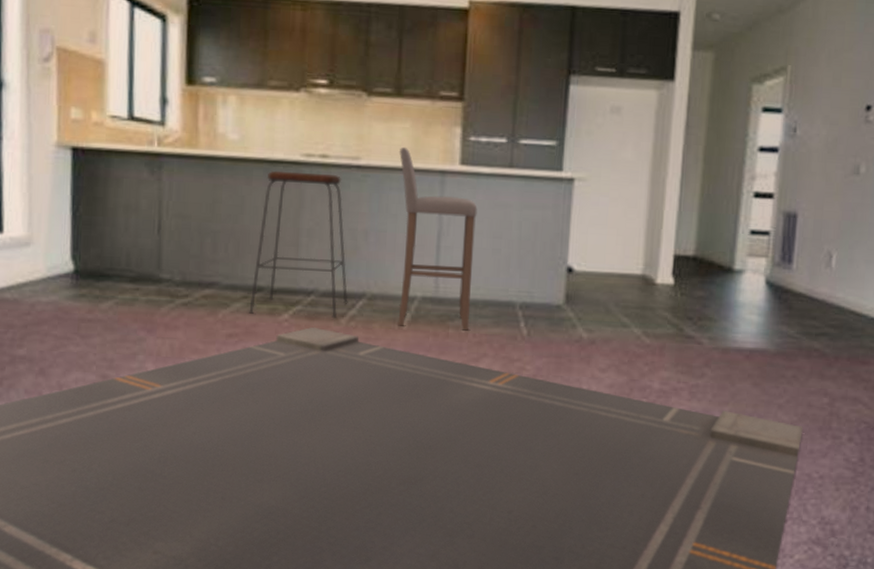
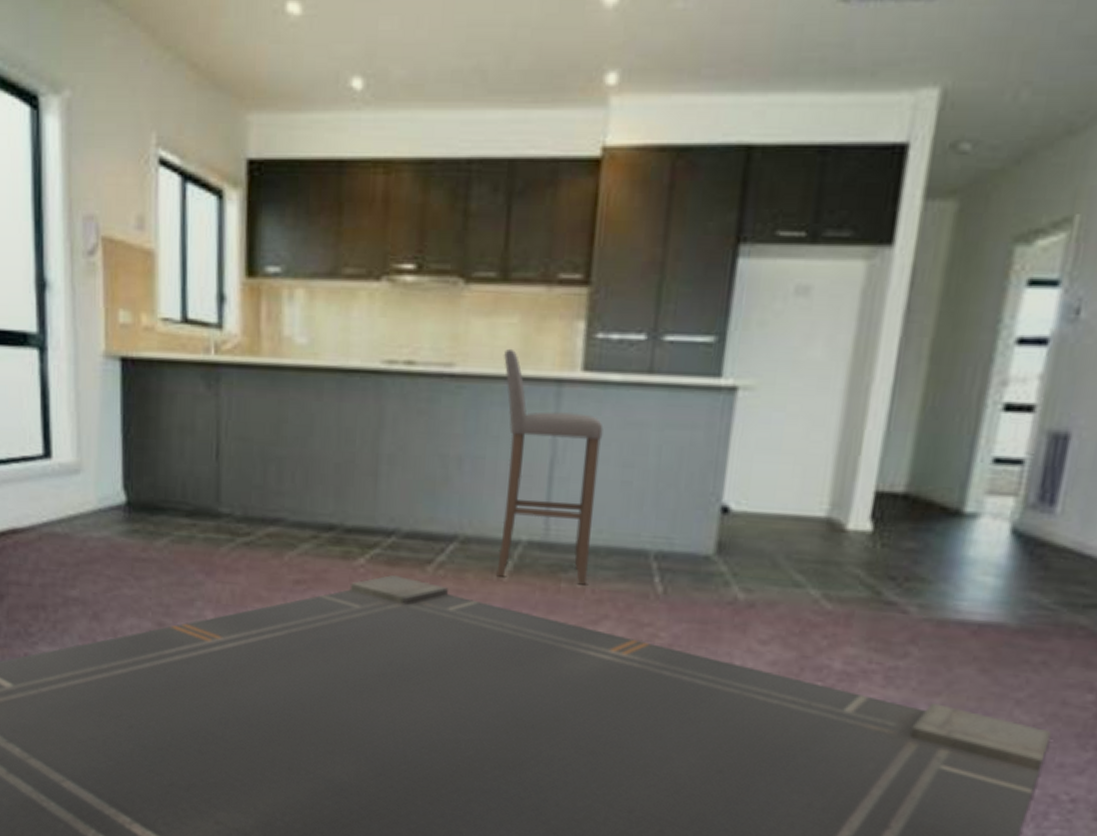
bar stool: present [249,170,348,318] -> none [319,381,436,565]

